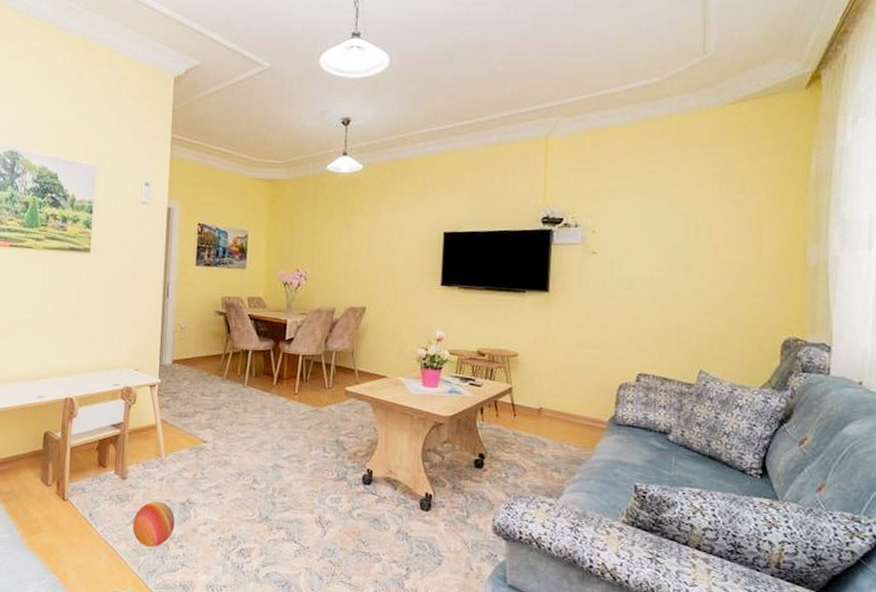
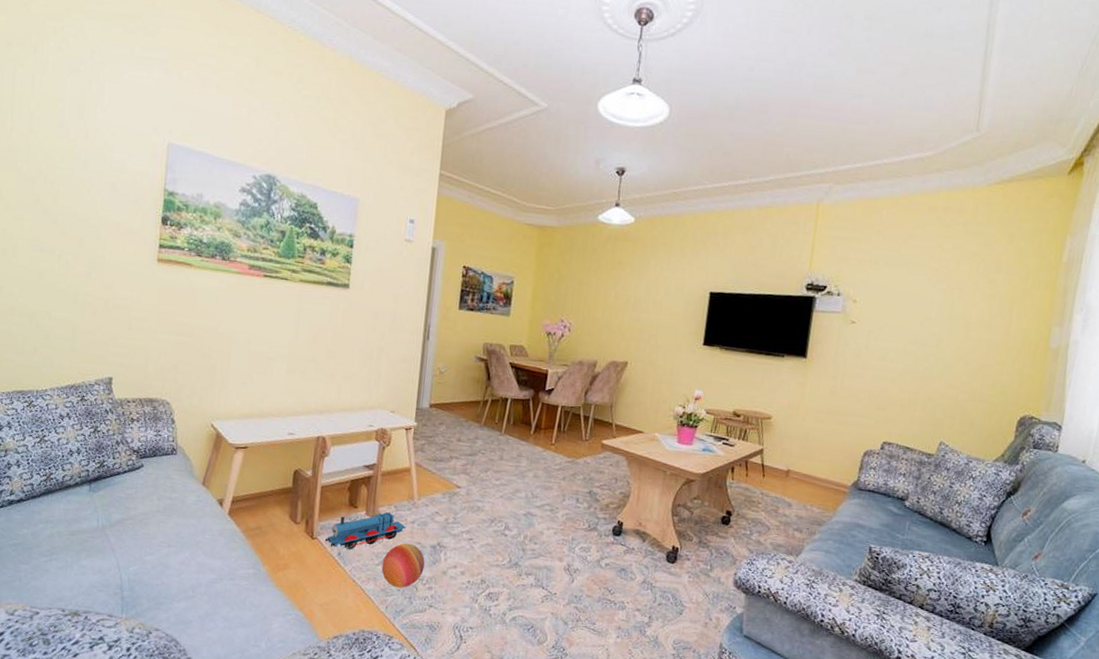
toy train: none [76,470,155,510] -> present [324,511,406,550]

